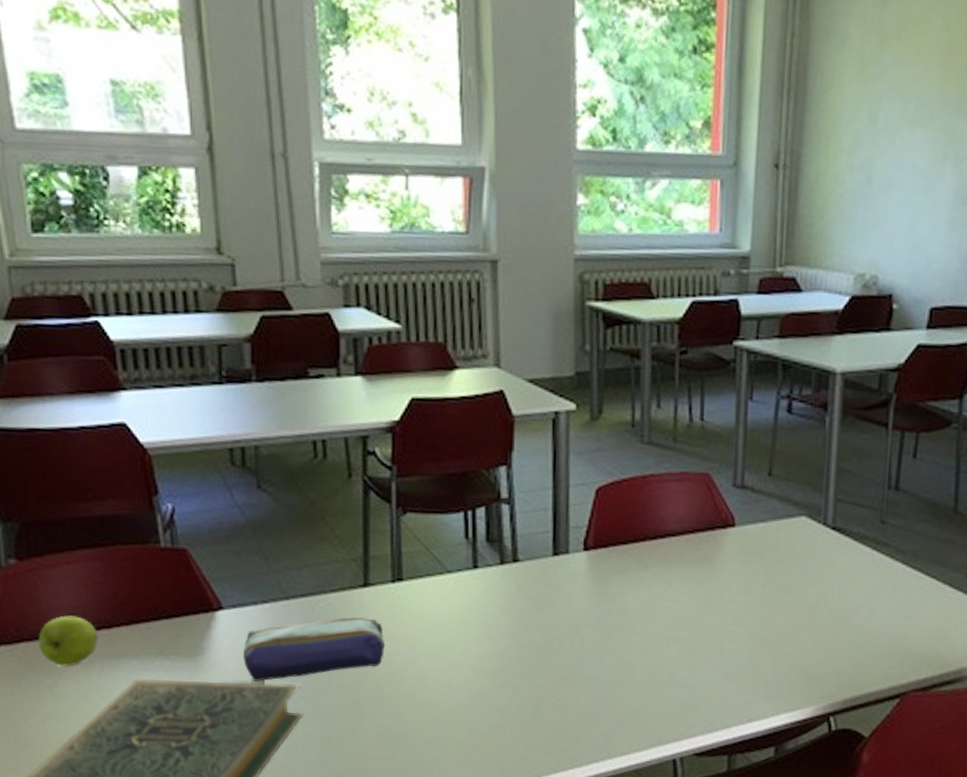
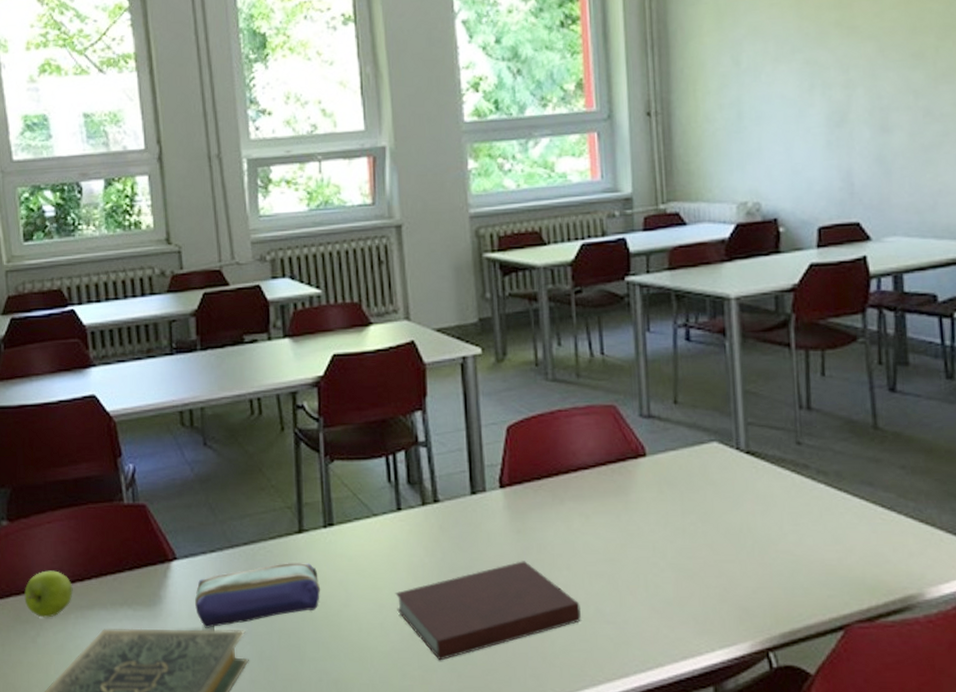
notebook: none [466,624,655,719] -> present [395,561,581,661]

